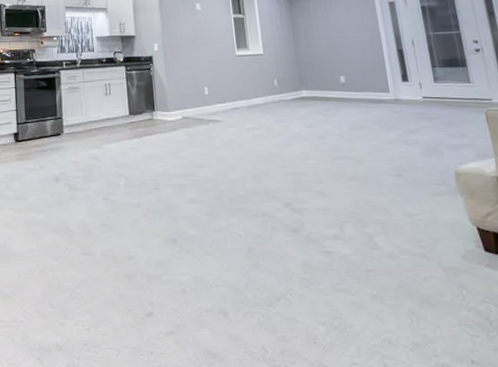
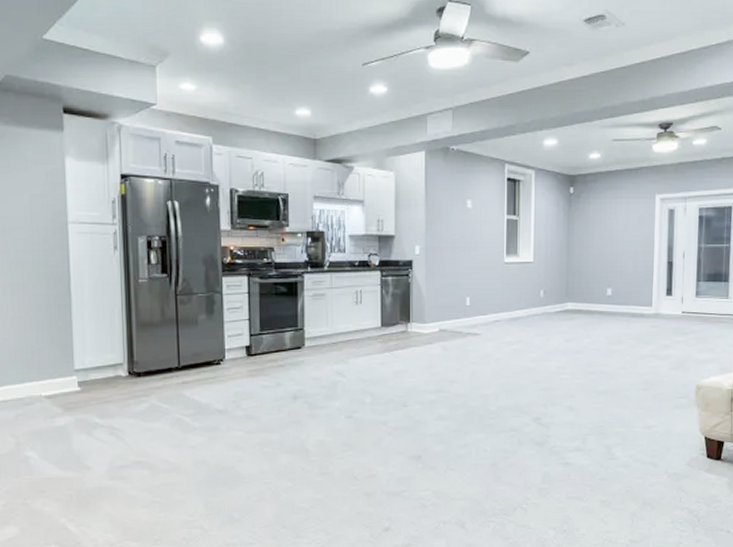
coffee maker: none [59,34,78,62] -> present [303,230,326,264]

